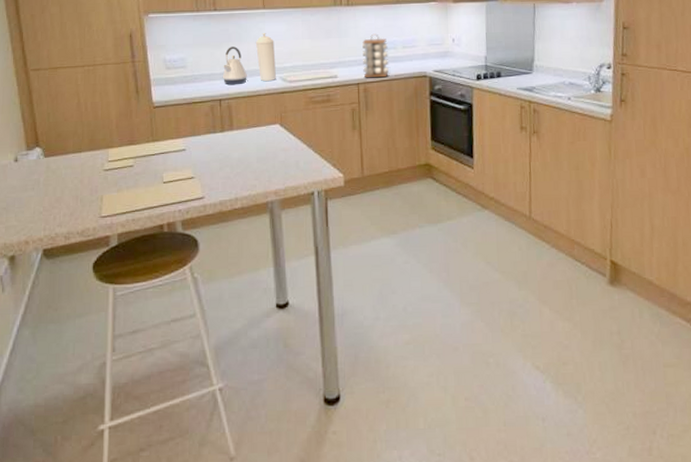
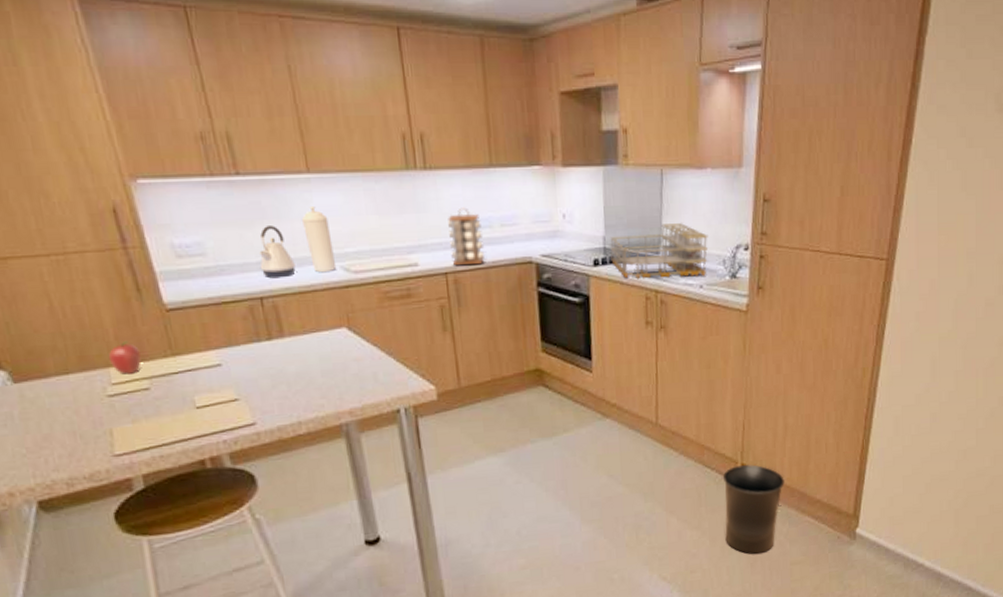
fruit: none [109,130,132,154] -> present [108,341,142,375]
dish rack: none [490,46,575,92] -> present [609,223,708,280]
waste bin: none [592,262,654,352] -> present [722,464,785,554]

